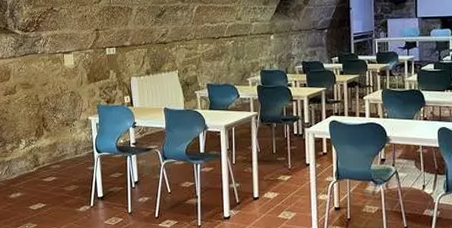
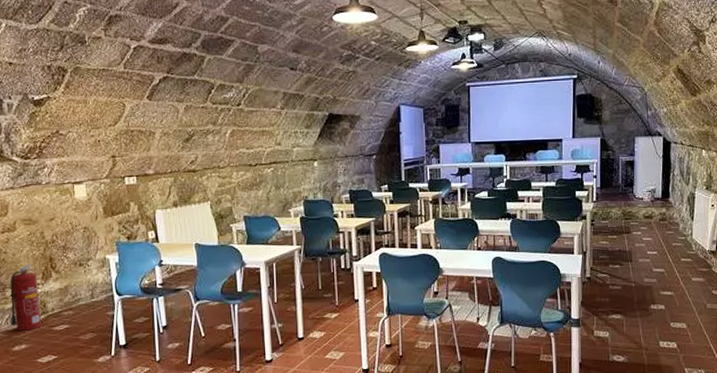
fire extinguisher: none [9,122,34,181] -> present [9,264,42,331]

